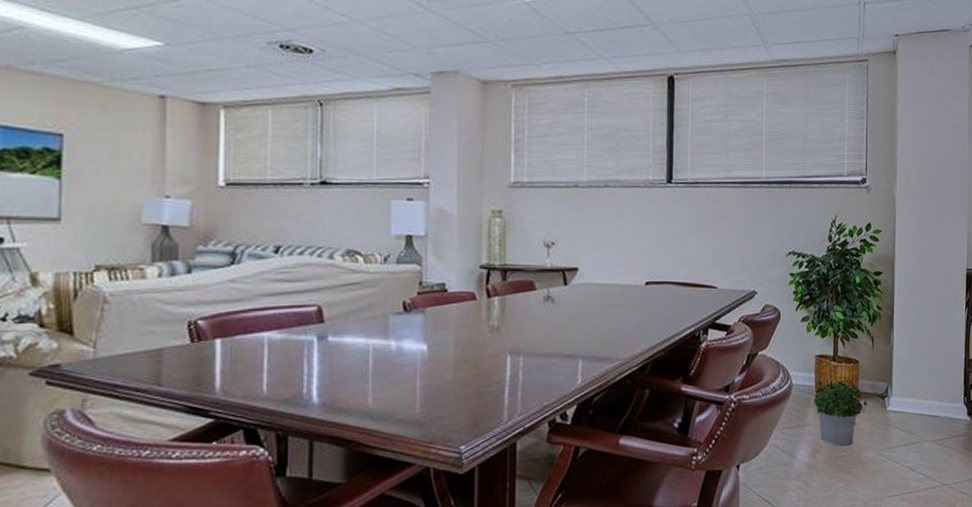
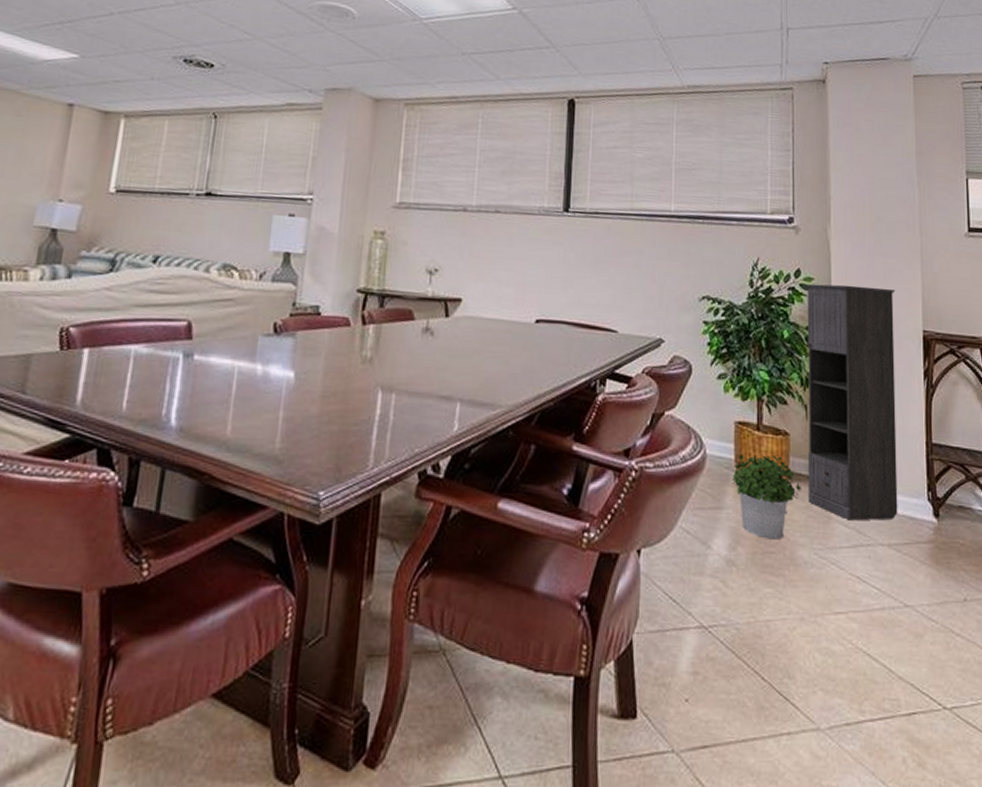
storage cabinet: none [872,234,947,425] -> present [804,283,898,521]

